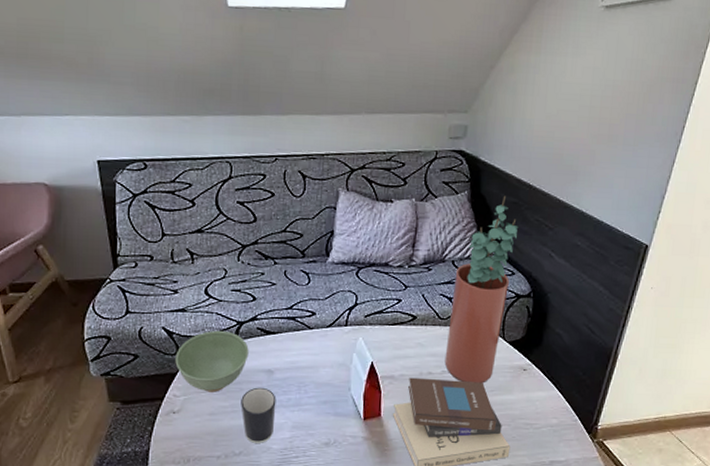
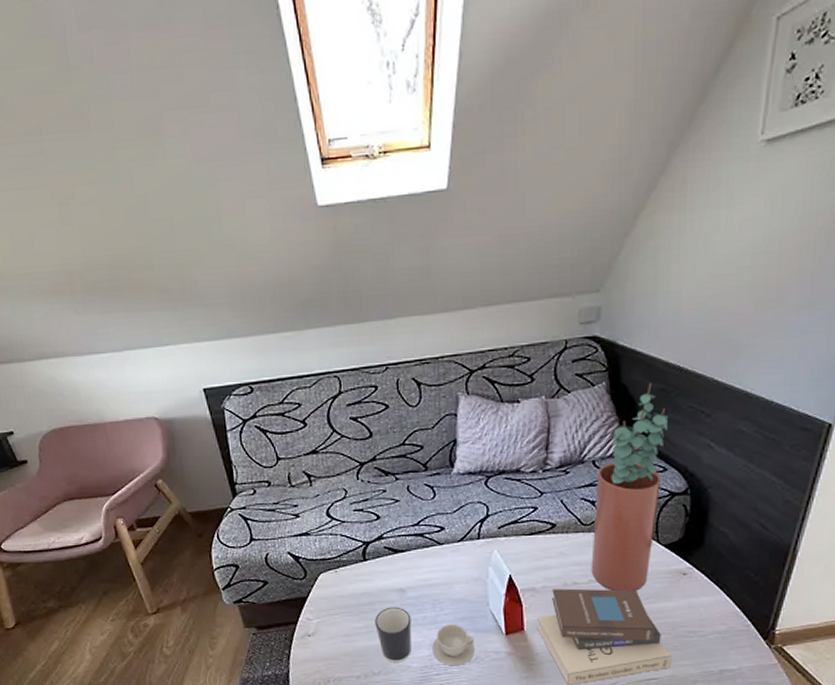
bowl: present [175,330,249,392] -> none [304,551,378,614]
teacup: none [293,407,334,450] -> present [432,624,475,667]

